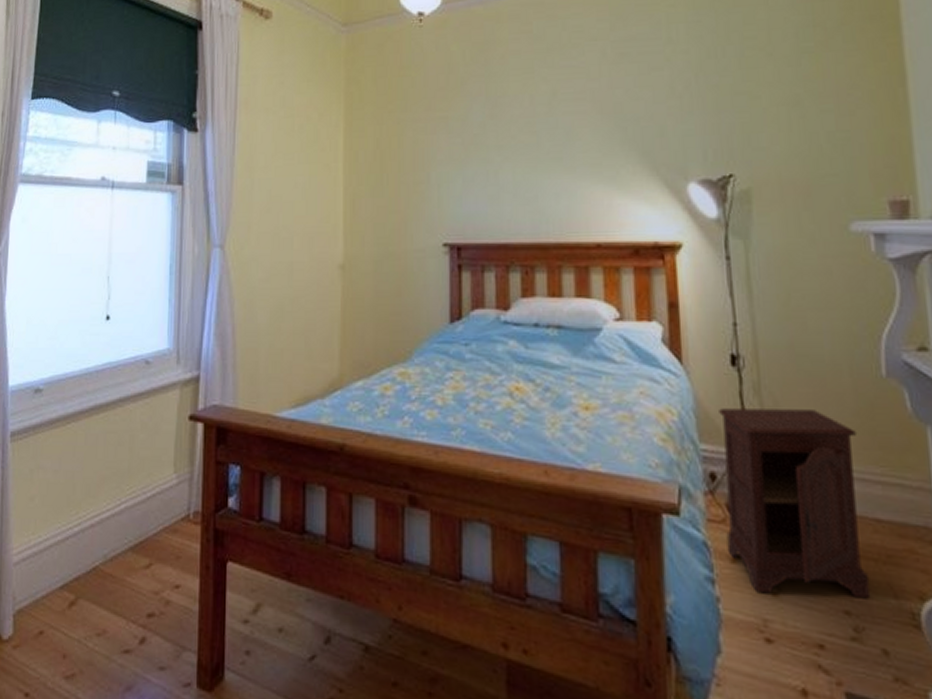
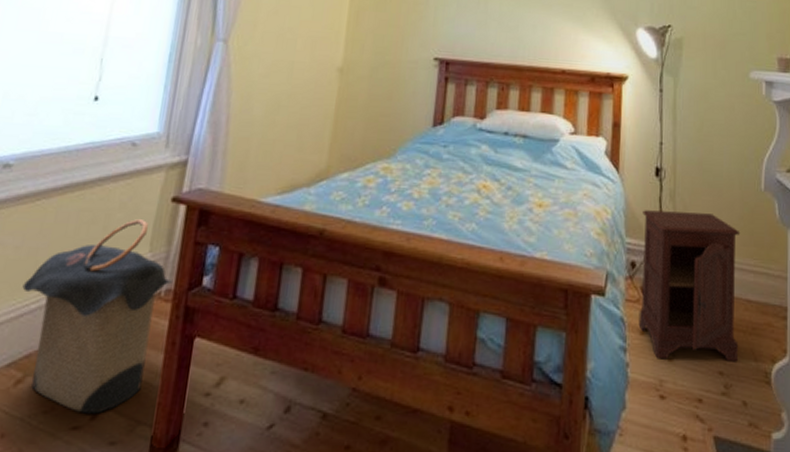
laundry hamper: none [65,440,200,638] -> present [22,219,173,414]

